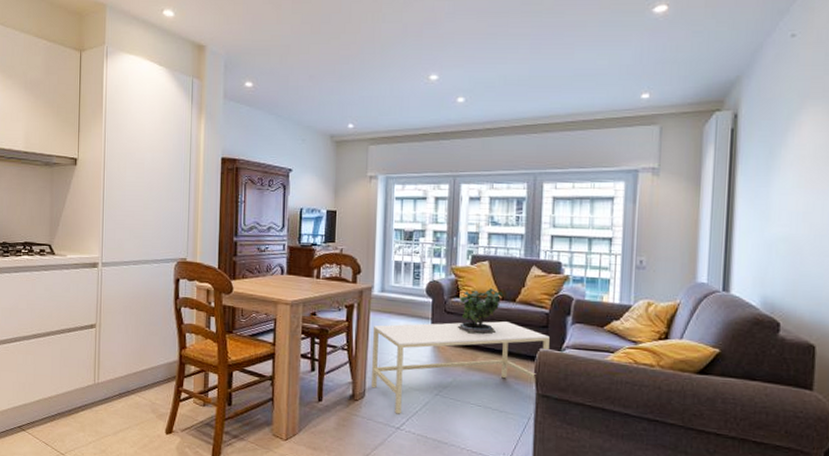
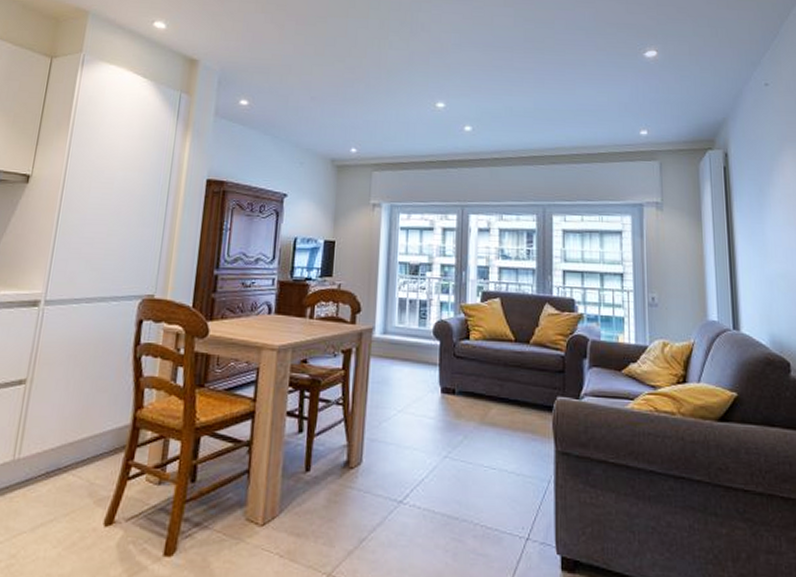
coffee table: present [372,321,550,414] -> none [370,366,567,484]
potted plant: present [457,288,504,335] -> none [467,328,517,382]

